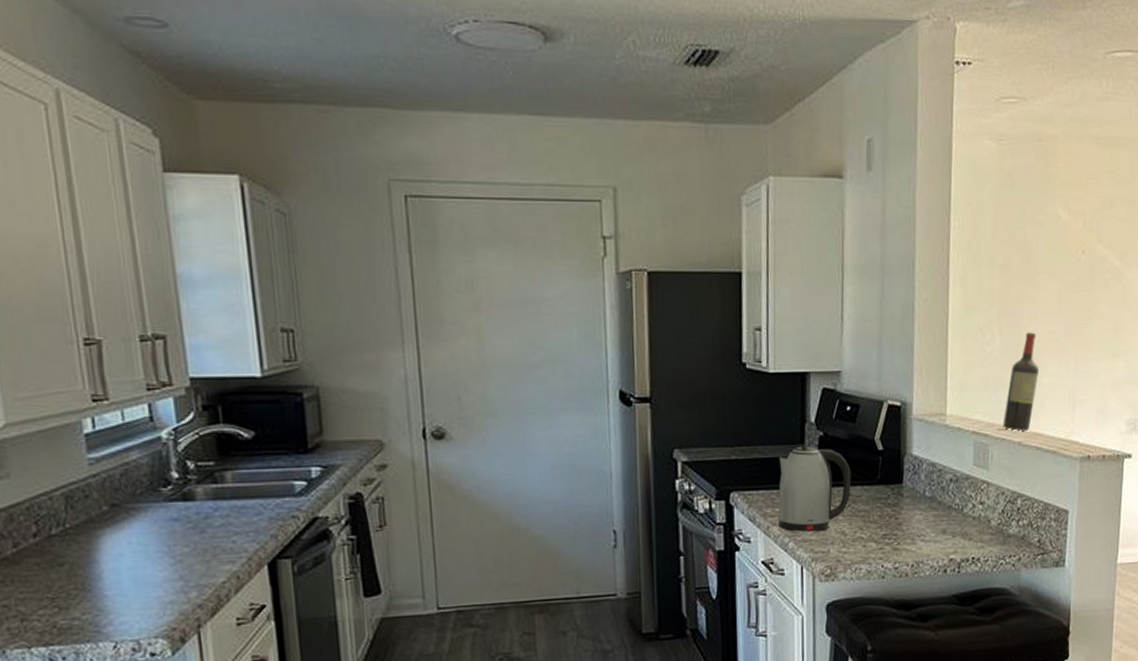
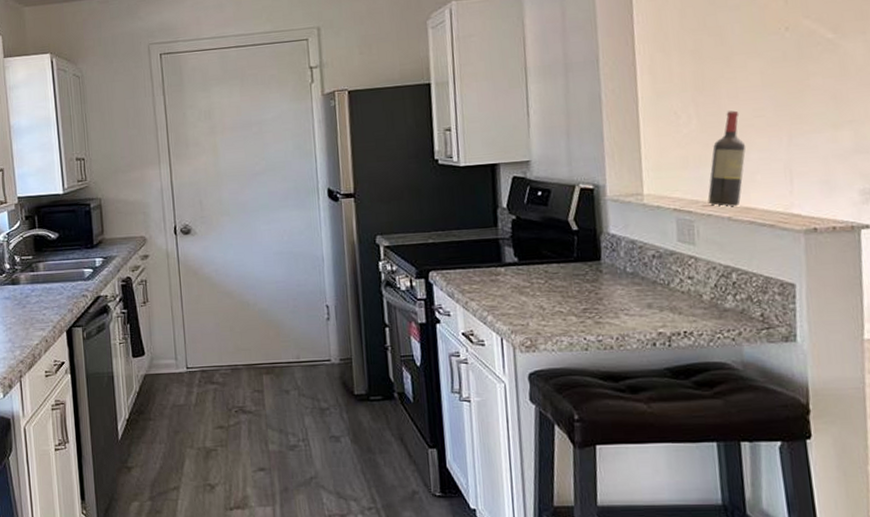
kettle: present [778,445,852,533] -> none [473,228,547,307]

